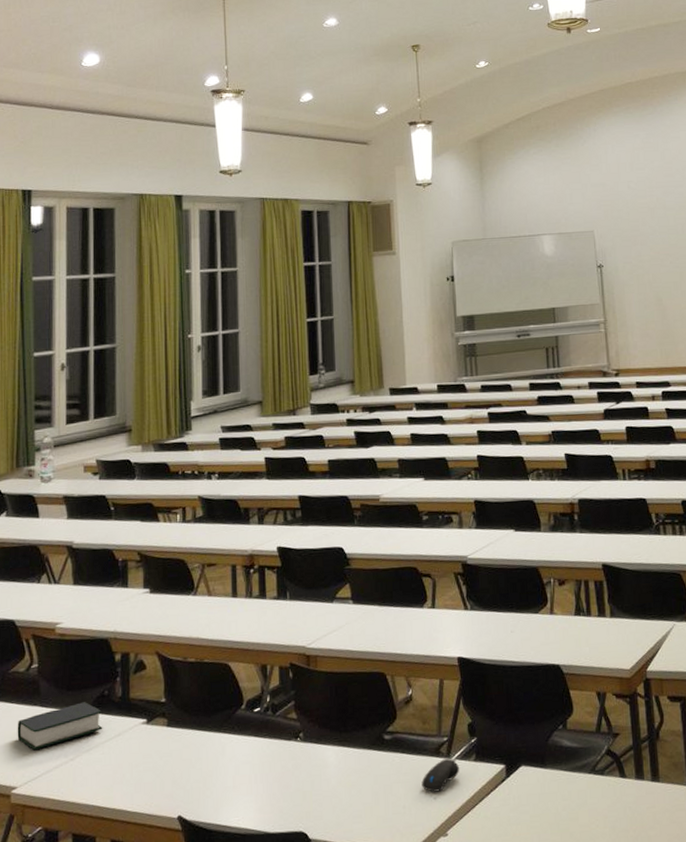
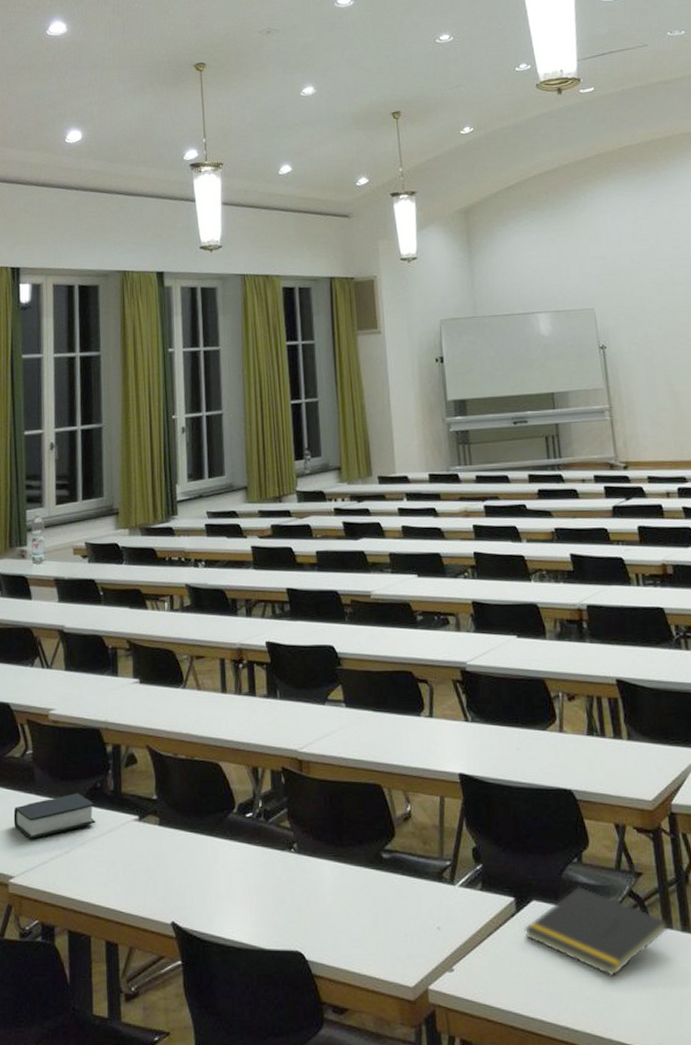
computer mouse: present [421,758,460,792] -> none [423,884,465,921]
notepad: none [513,749,641,826] -> present [524,885,669,976]

